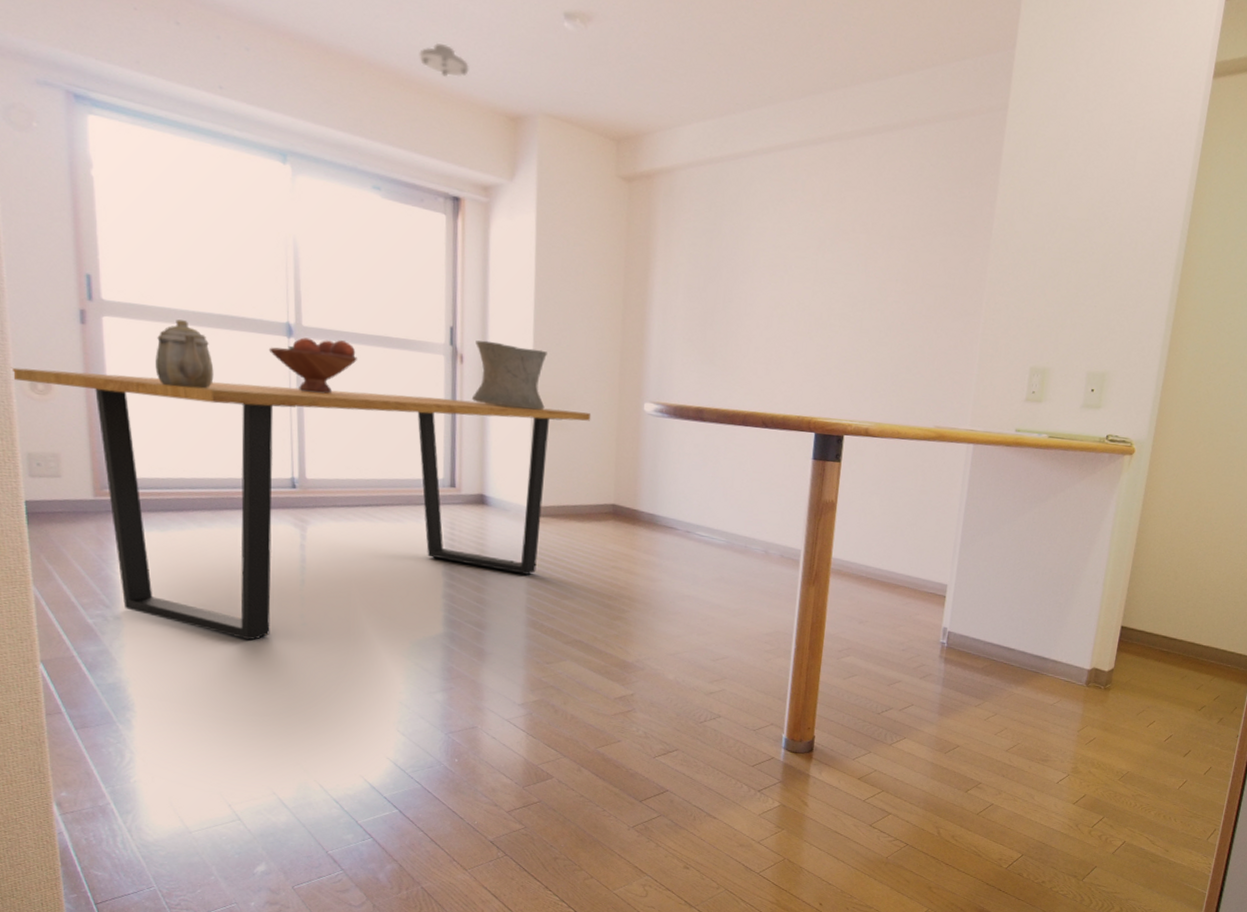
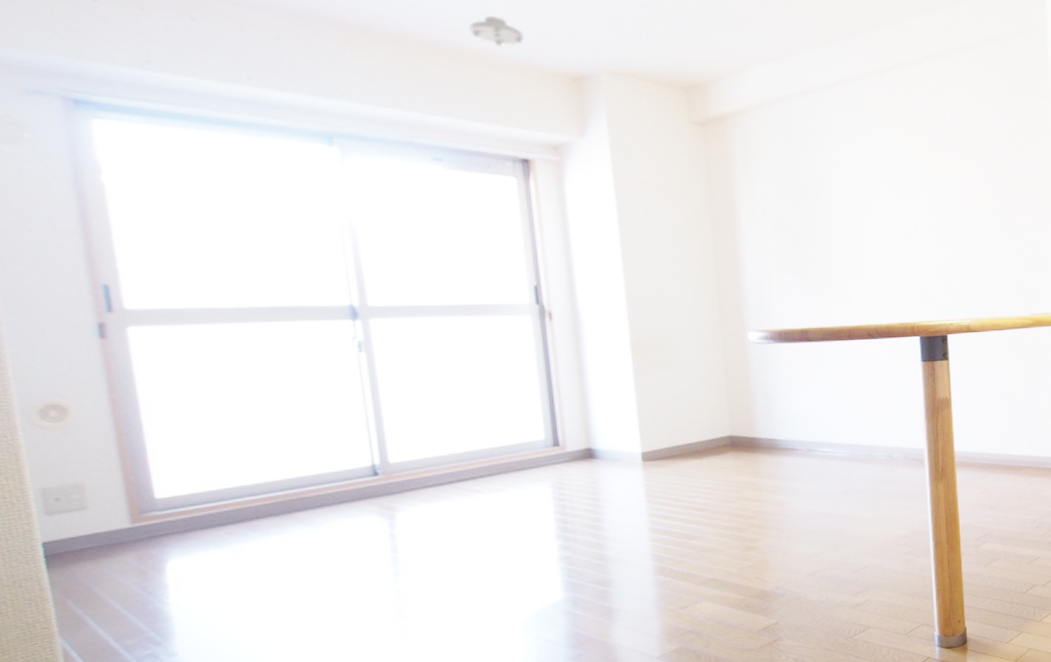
dining table: present [10,367,591,641] -> none [12,351,695,649]
teapot: present [155,319,214,389] -> none [196,318,269,391]
fruit bowl: present [268,337,357,394] -> none [331,315,435,374]
vase: present [471,340,547,410] -> none [563,294,645,358]

